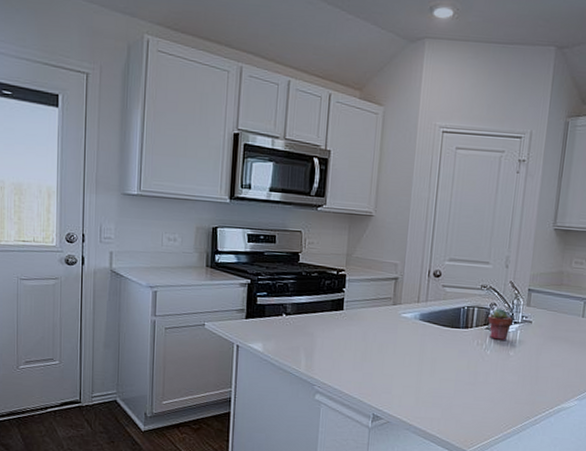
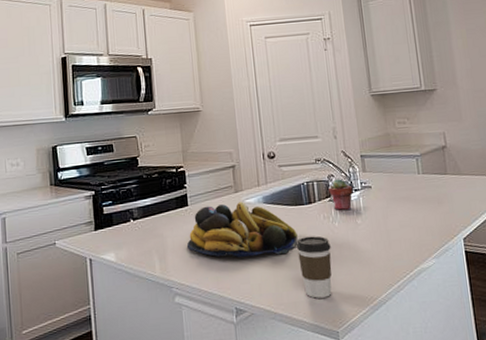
fruit bowl: none [336,313,448,372] -> present [187,201,298,257]
coffee cup: none [443,359,478,419] -> present [296,236,332,299]

